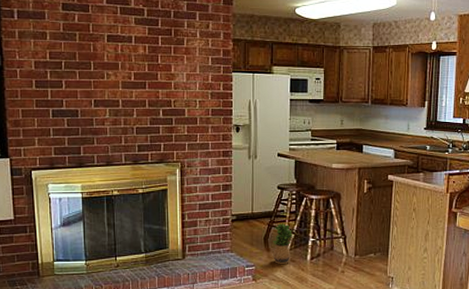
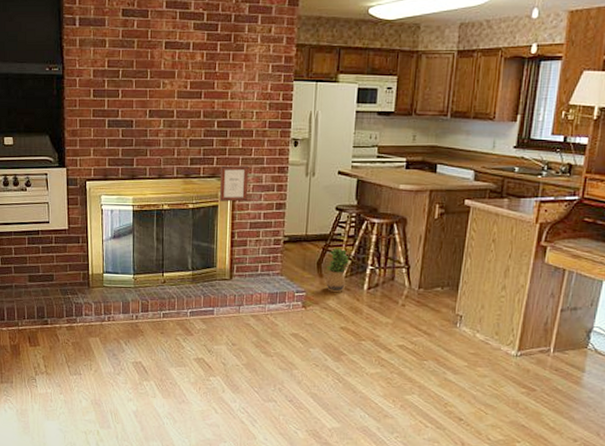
picture frame: none [168,151,195,185] -> present [220,165,248,202]

